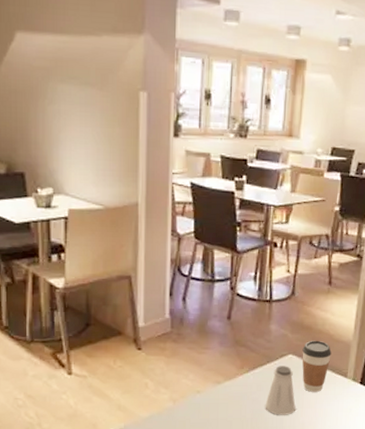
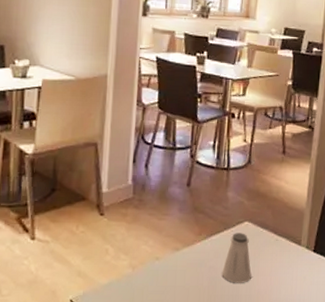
coffee cup: present [302,340,332,392] -> none [257,207,286,260]

